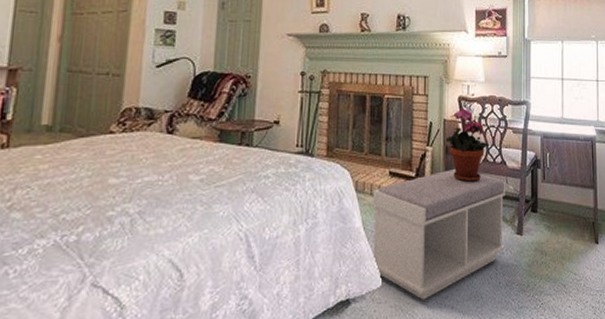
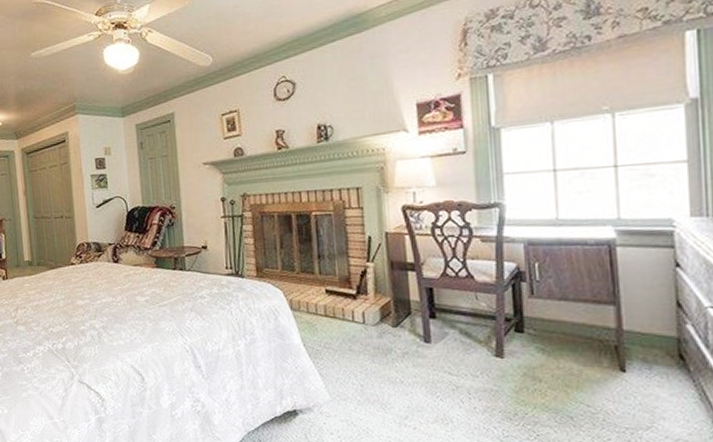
bench: present [372,168,505,300] -> none [310,284,479,418]
potted plant: present [445,108,489,183] -> none [389,218,448,300]

